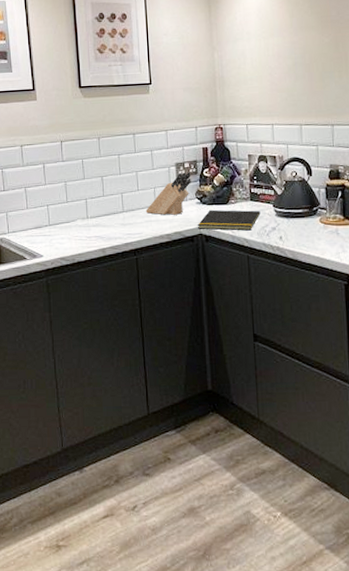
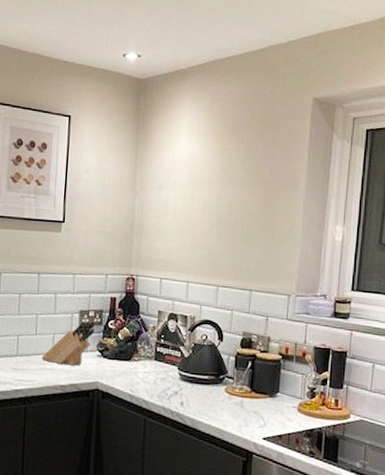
notepad: present [197,209,261,231] -> none [94,364,164,392]

